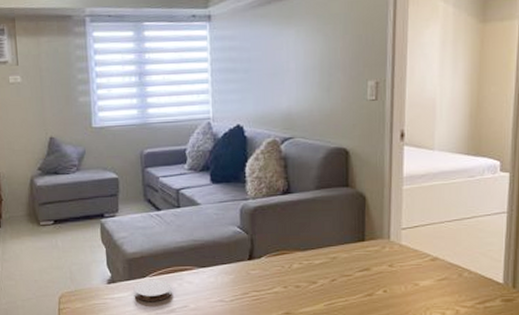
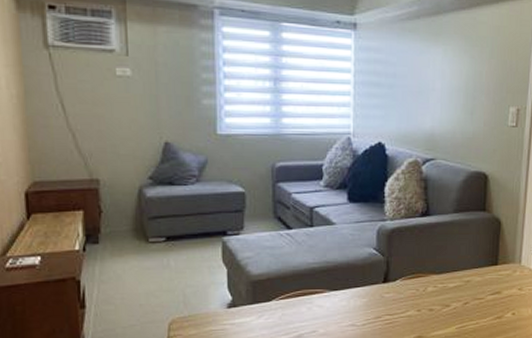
coaster: present [133,280,173,301] -> none [257,303,301,327]

